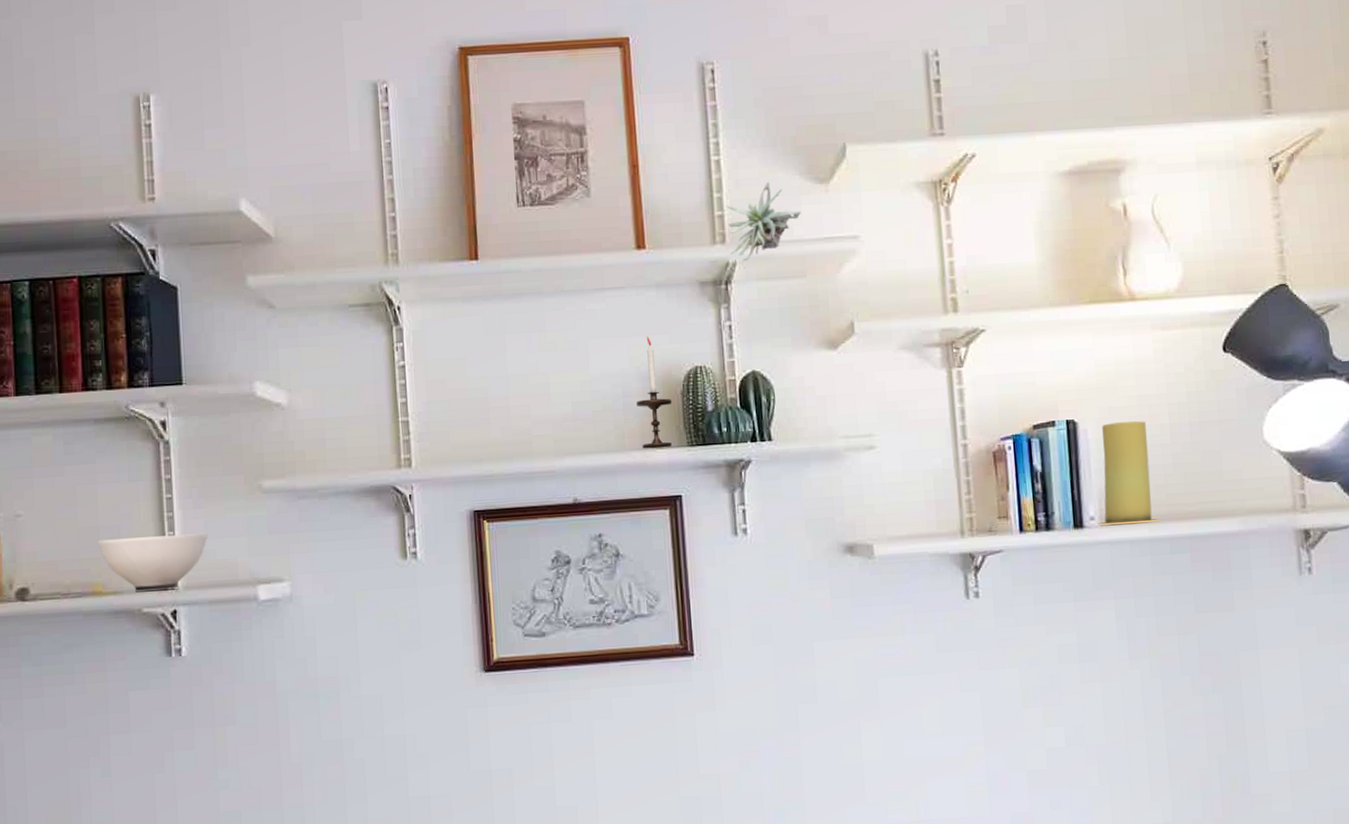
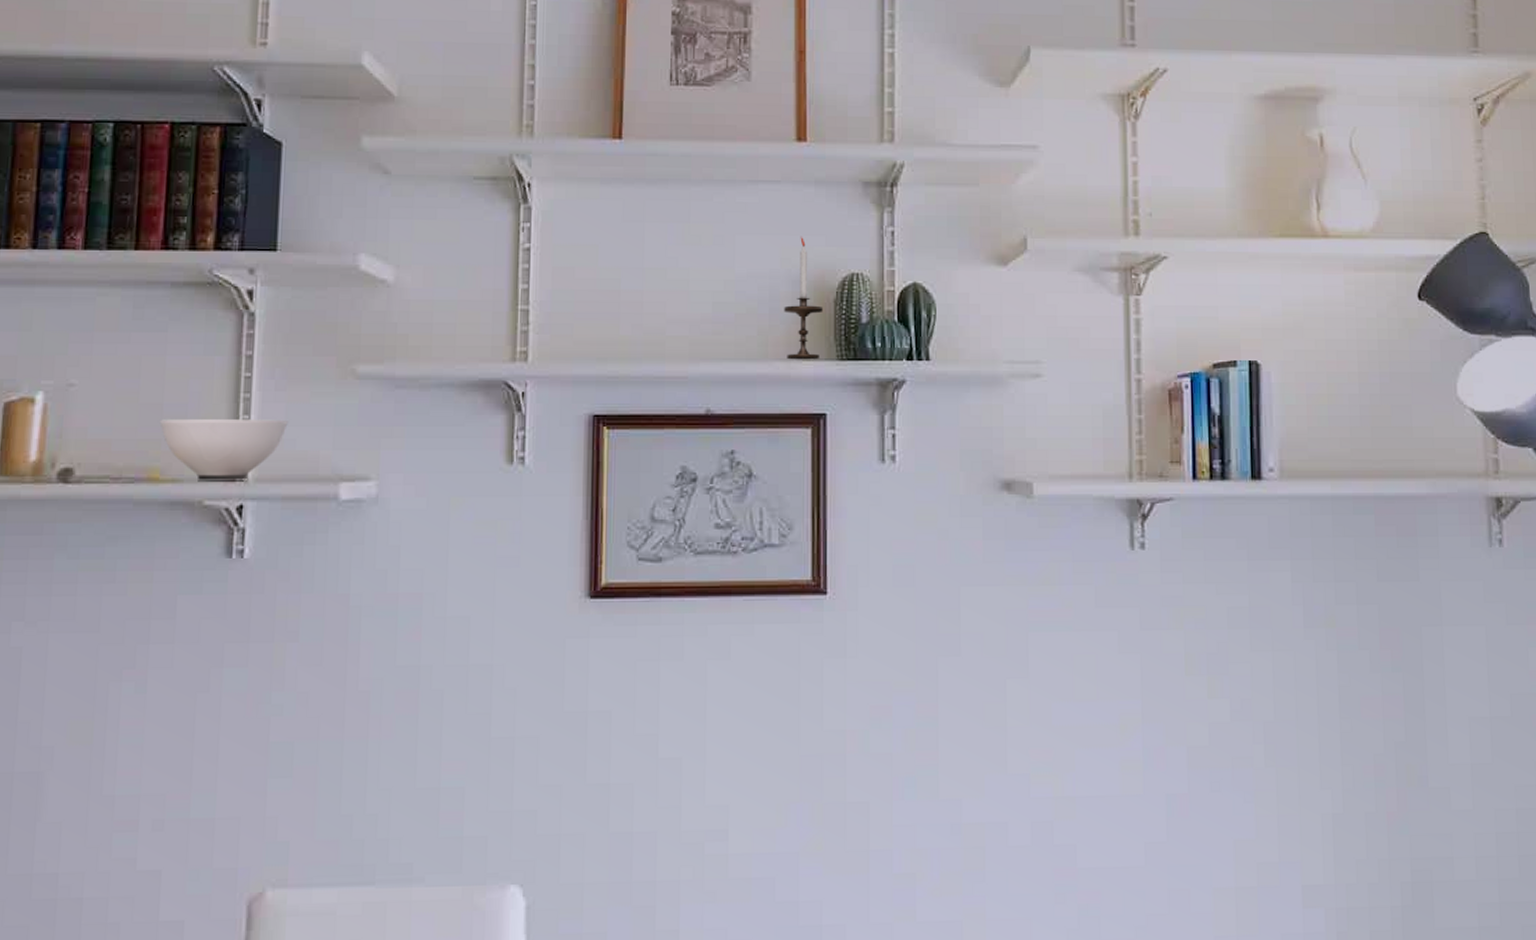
succulent plant: present [726,182,801,261] -> none [897,81,977,164]
candle: present [1098,421,1160,525] -> none [1277,366,1344,479]

